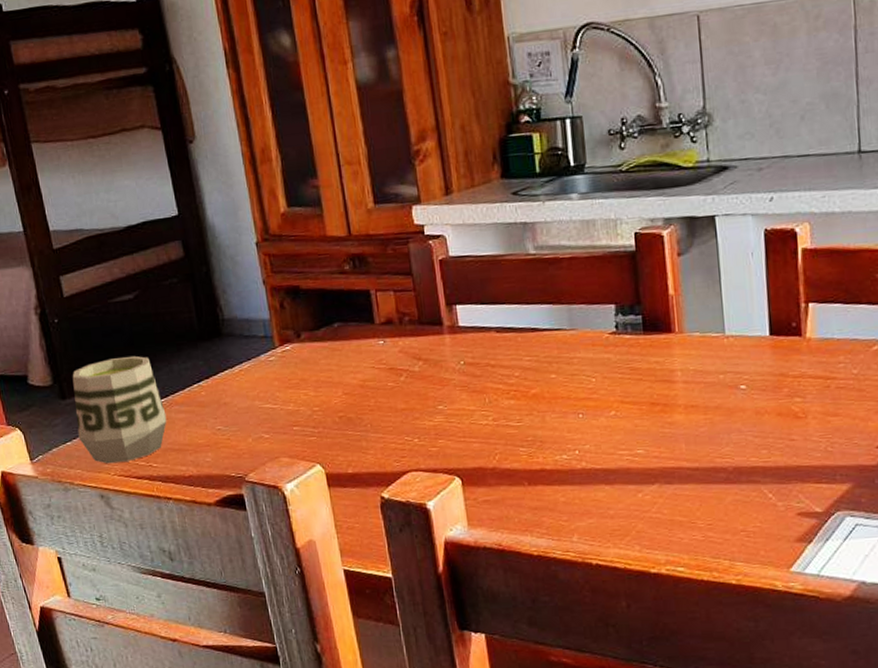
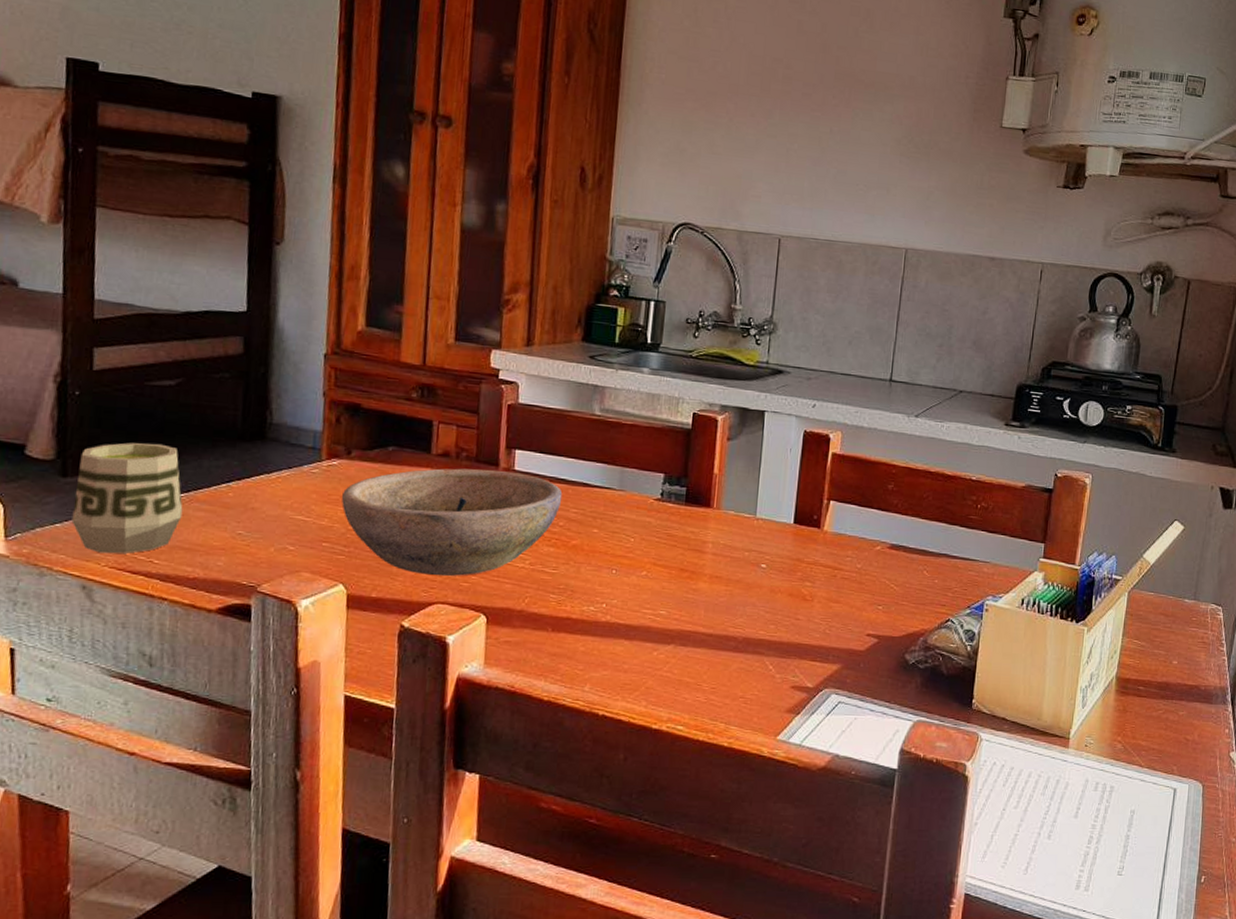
bowl: none [300,328,513,445] -> present [341,468,563,577]

